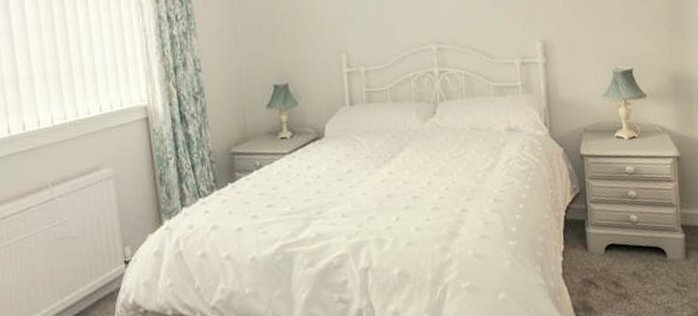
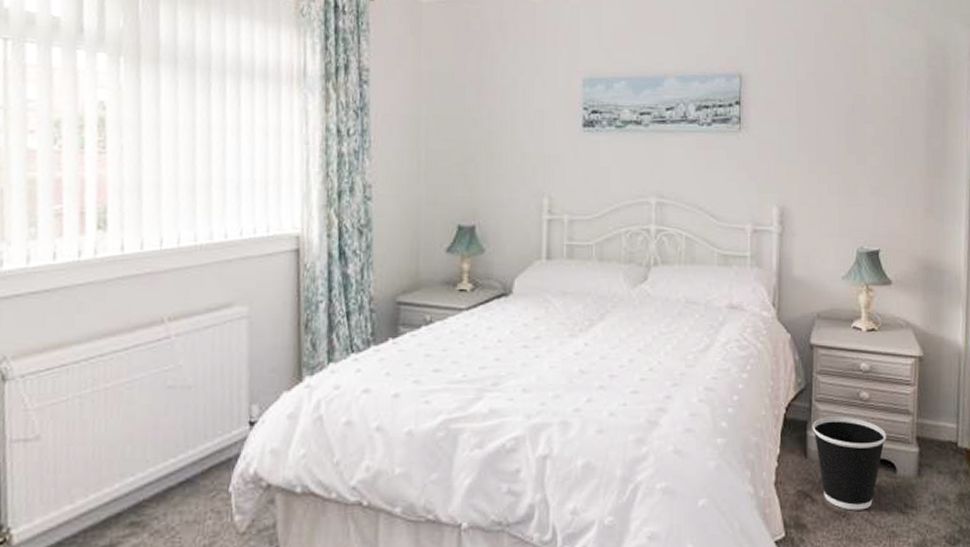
wastebasket: none [589,213,656,292] -> present [812,416,887,511]

